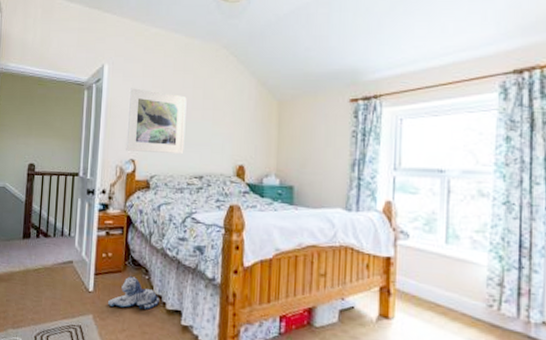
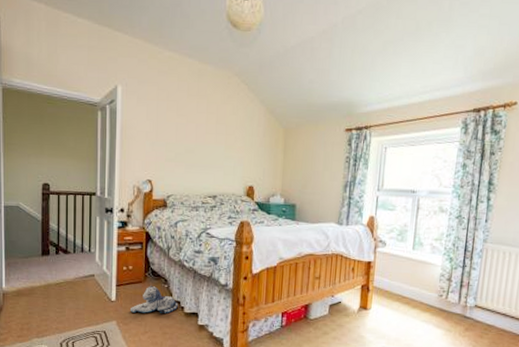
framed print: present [126,88,187,155] -> none [142,110,201,176]

